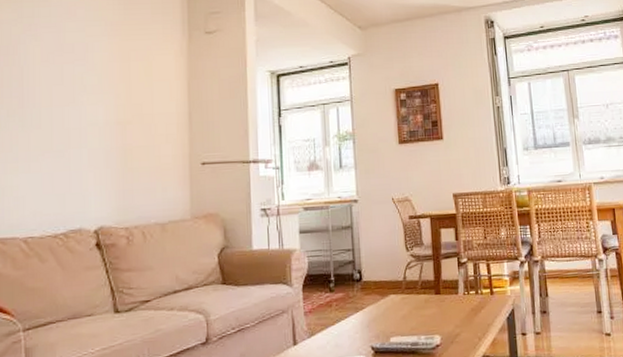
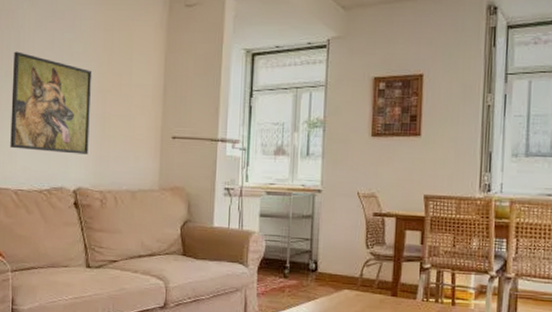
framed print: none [15,89,110,193] -> present [10,51,92,155]

